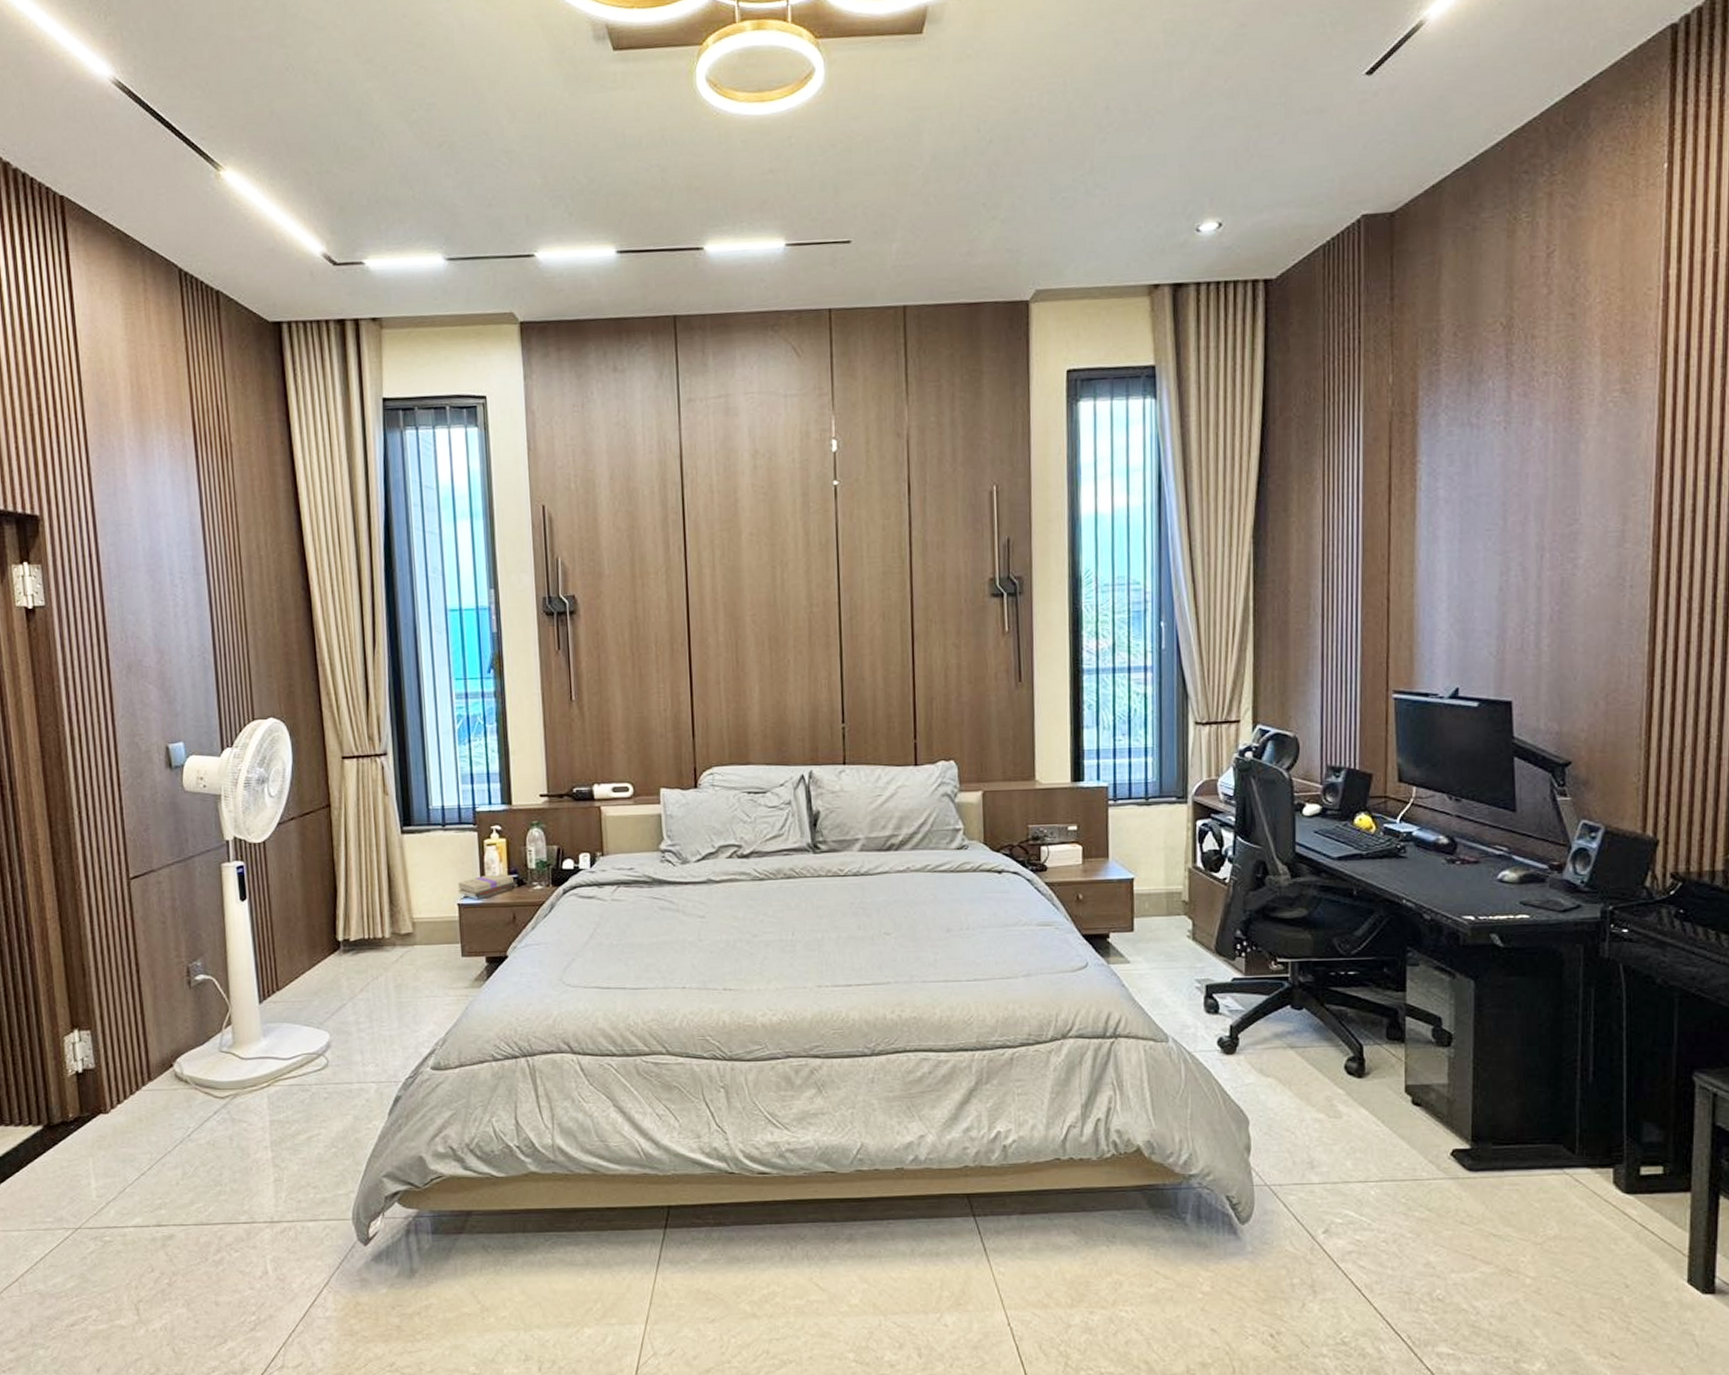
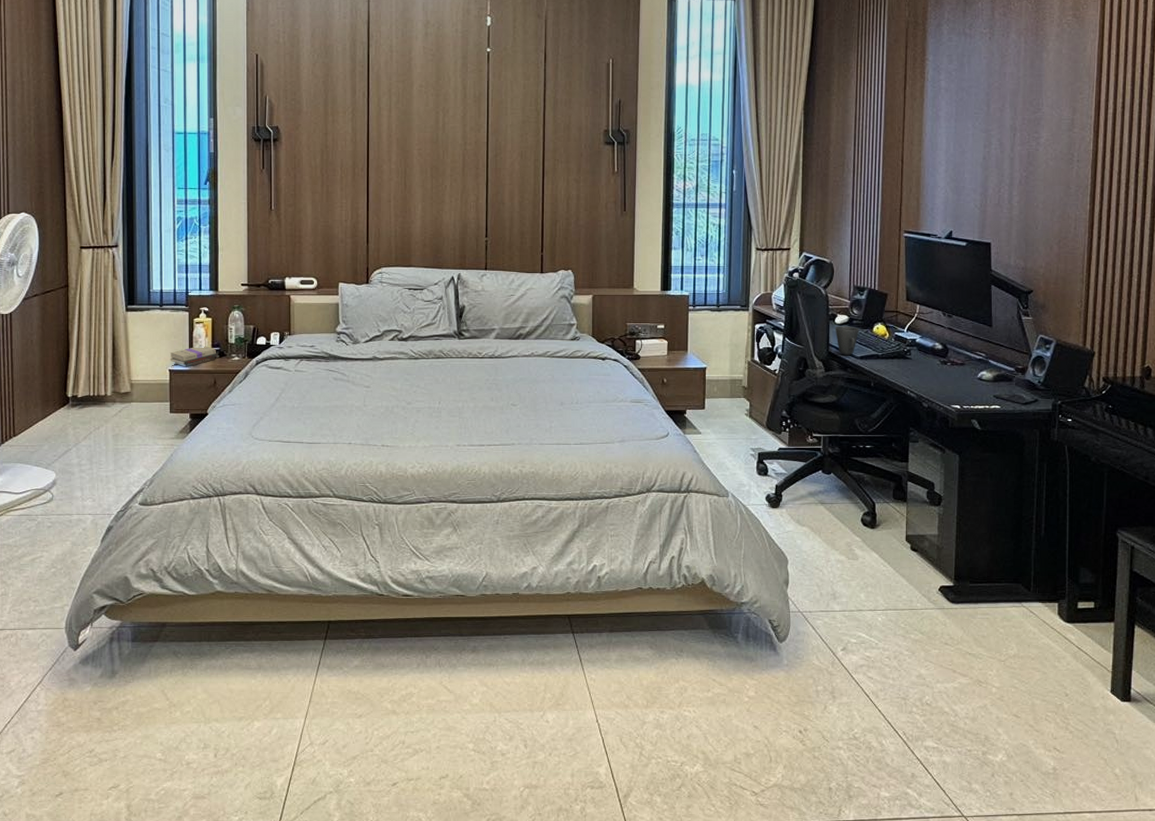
mug: none [1304,818,1336,856] -> present [836,326,860,355]

